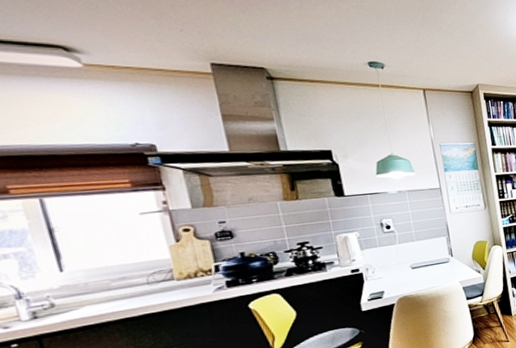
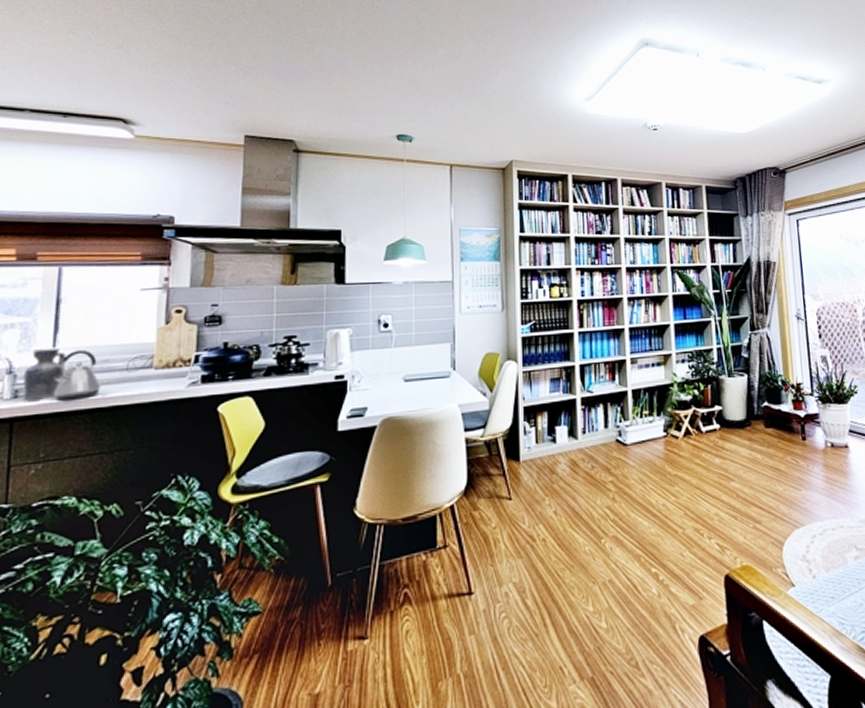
ceramic jug: none [35,272,82,320] -> present [22,348,66,402]
kettle: none [71,271,126,318] -> present [53,350,101,402]

